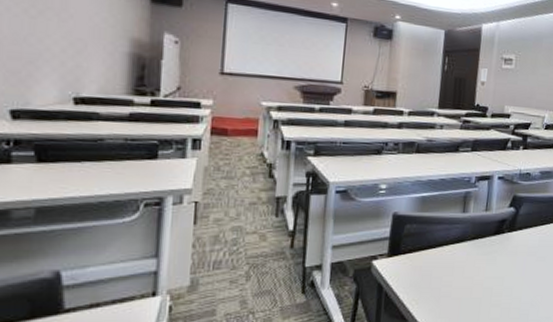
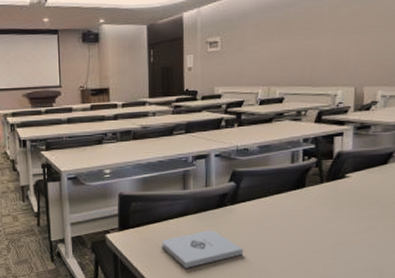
notepad: none [433,258,516,302] -> present [162,229,244,268]

